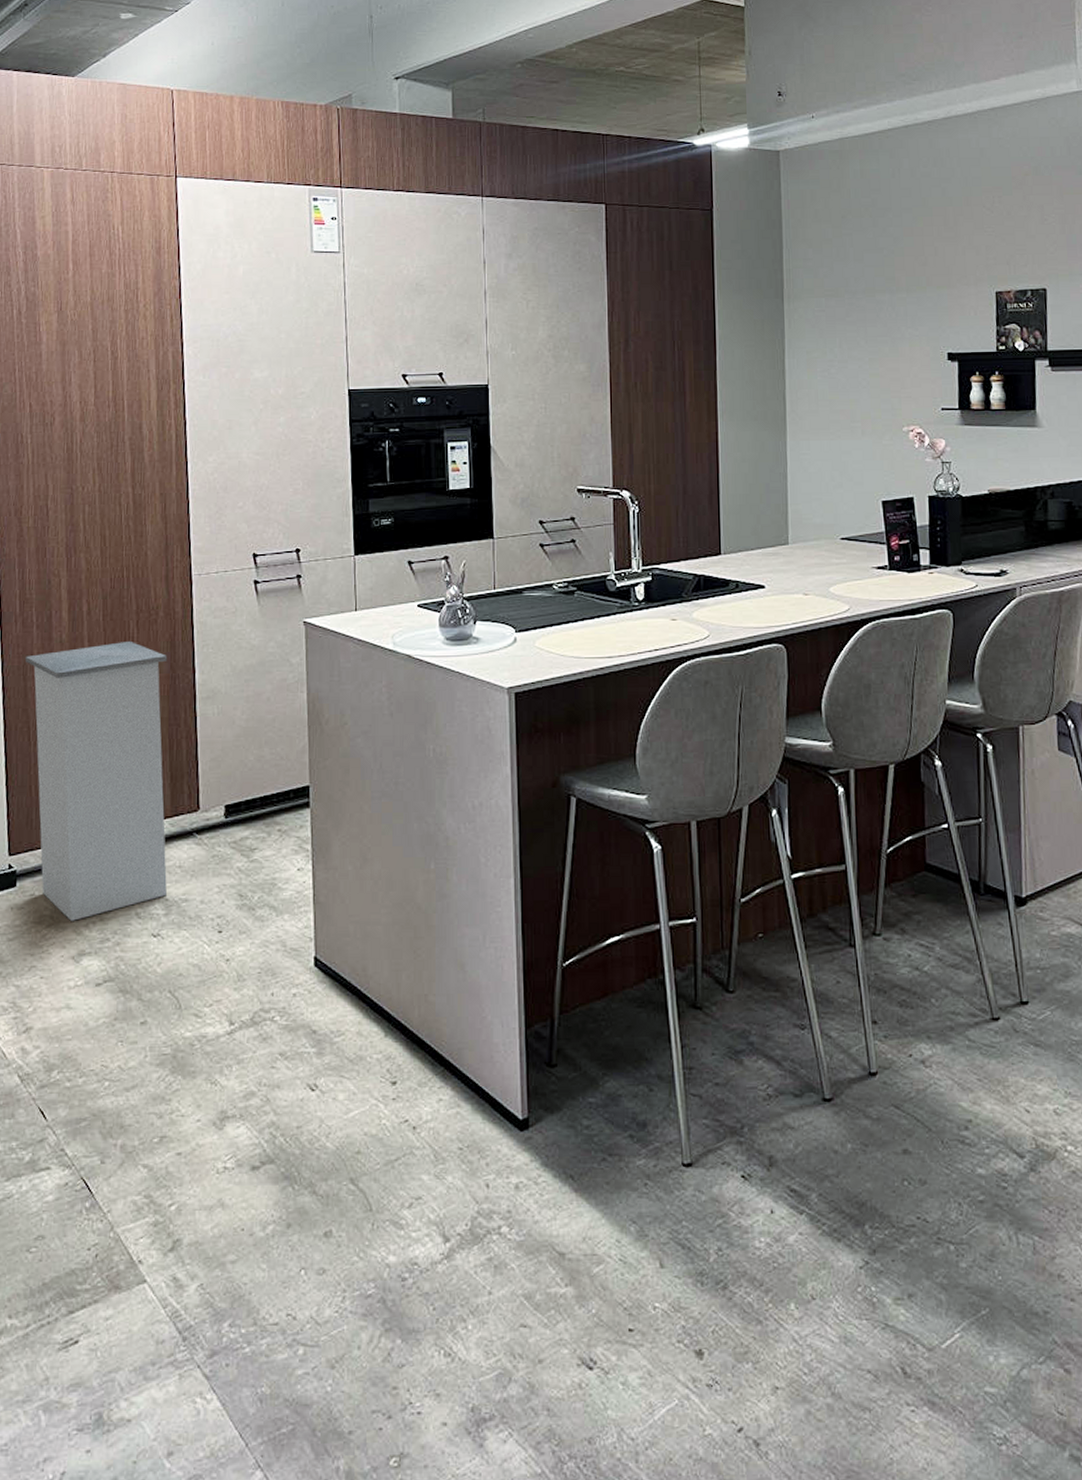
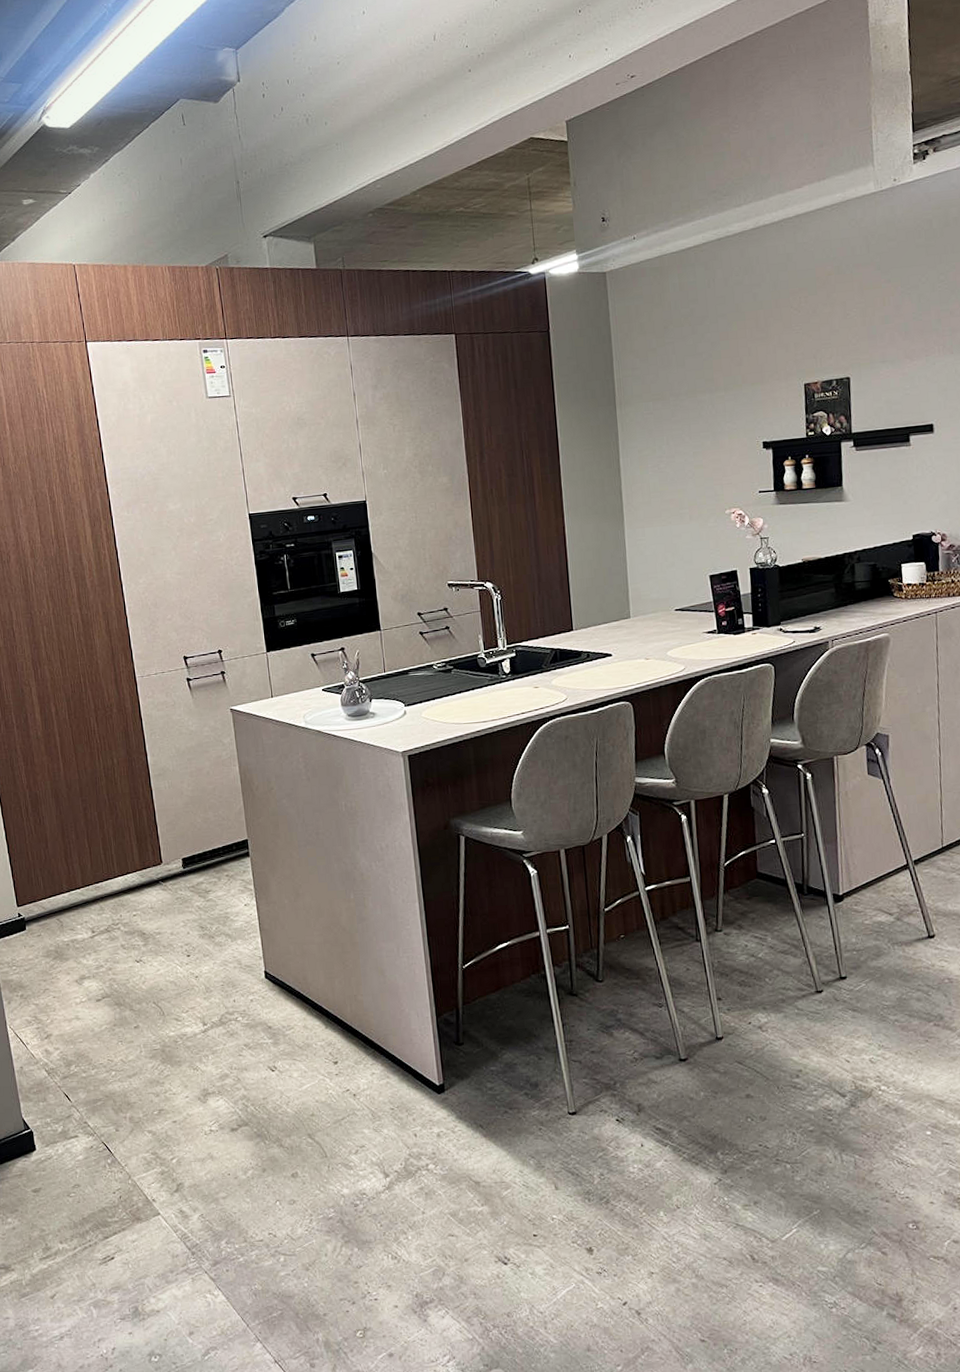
trash can: present [25,640,168,921] -> none [10,733,143,954]

